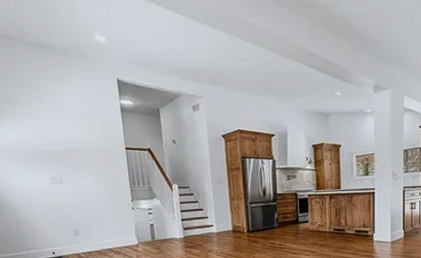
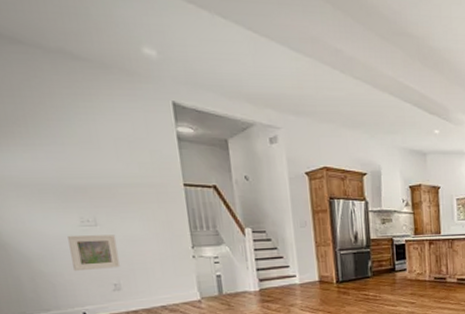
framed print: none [42,190,79,220] -> present [68,234,121,272]

